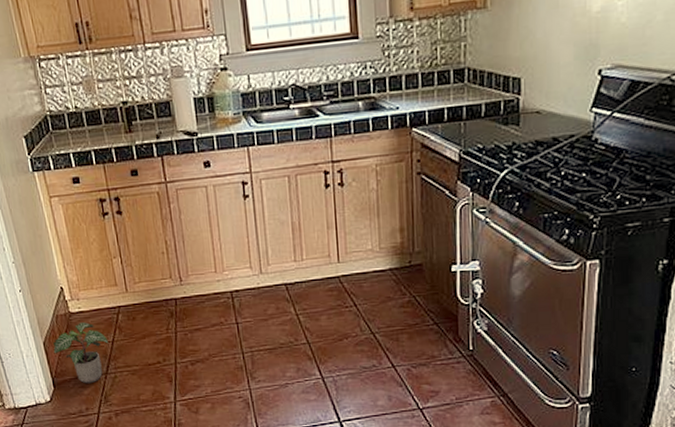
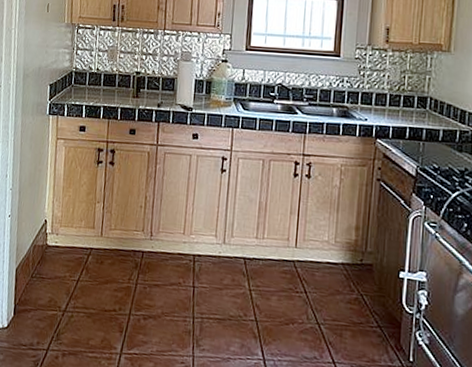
potted plant: present [53,322,109,384] -> none [23,256,75,318]

